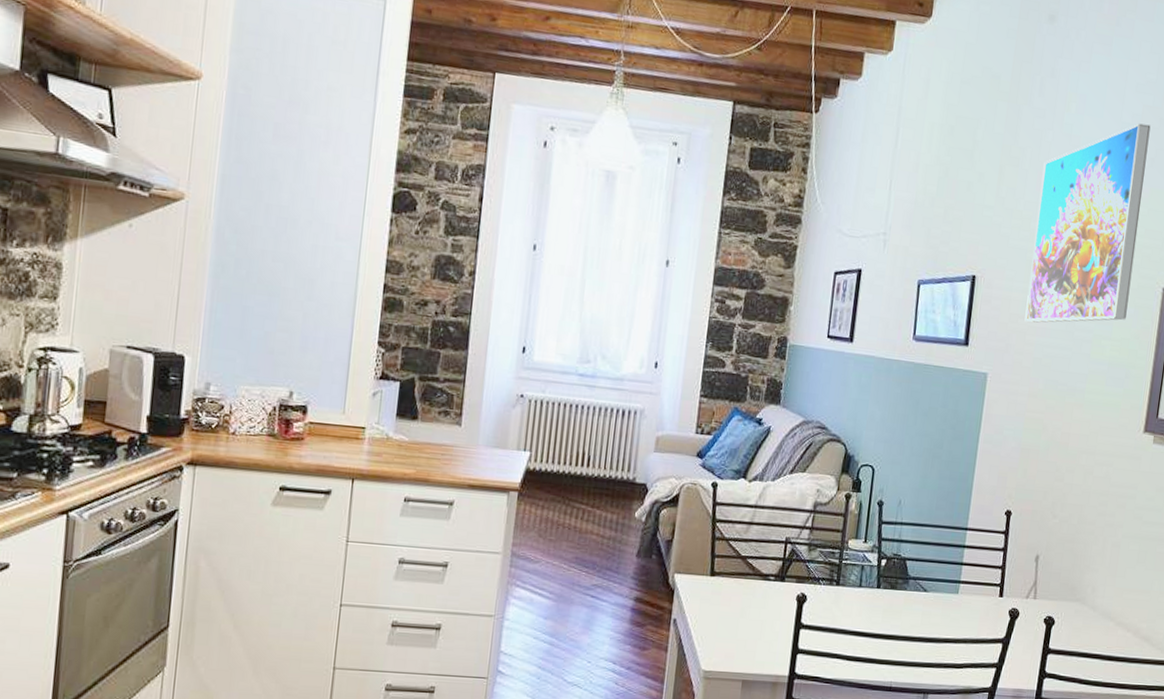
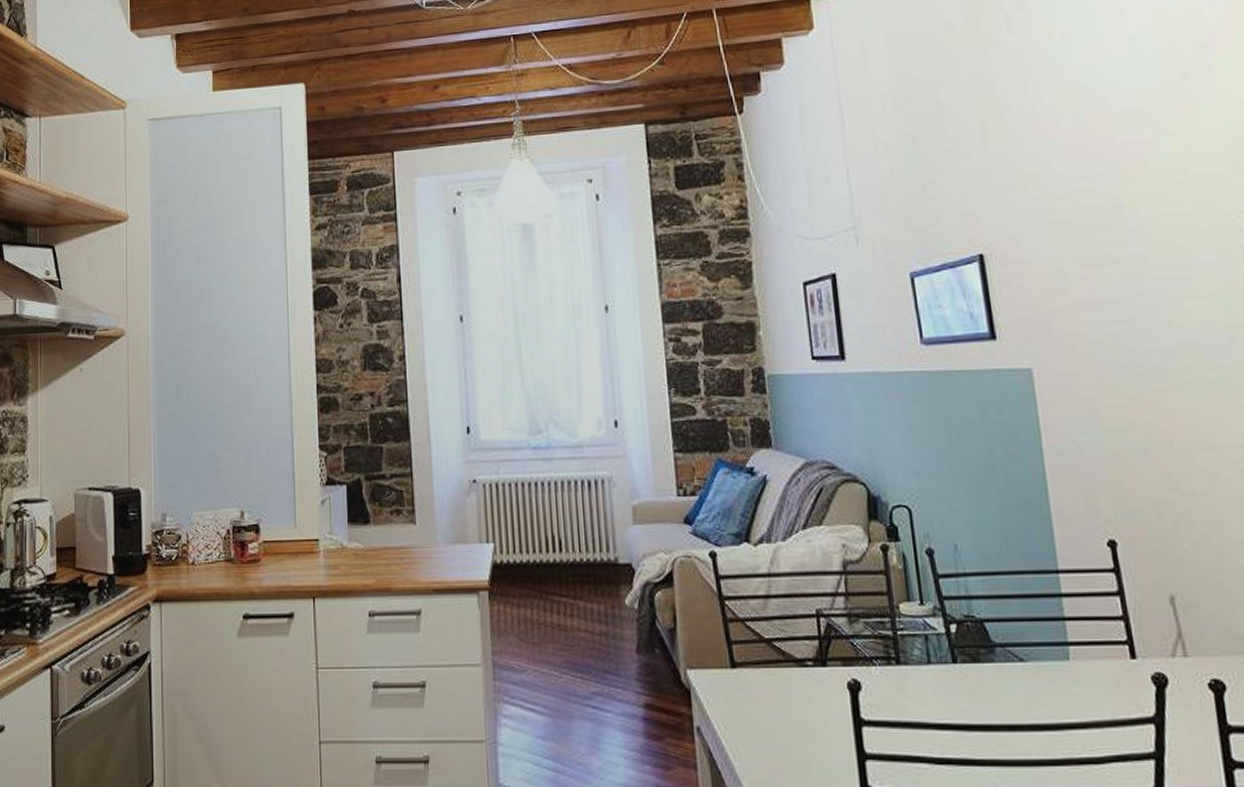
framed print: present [1024,123,1151,323] -> none [1036,33,1208,297]

